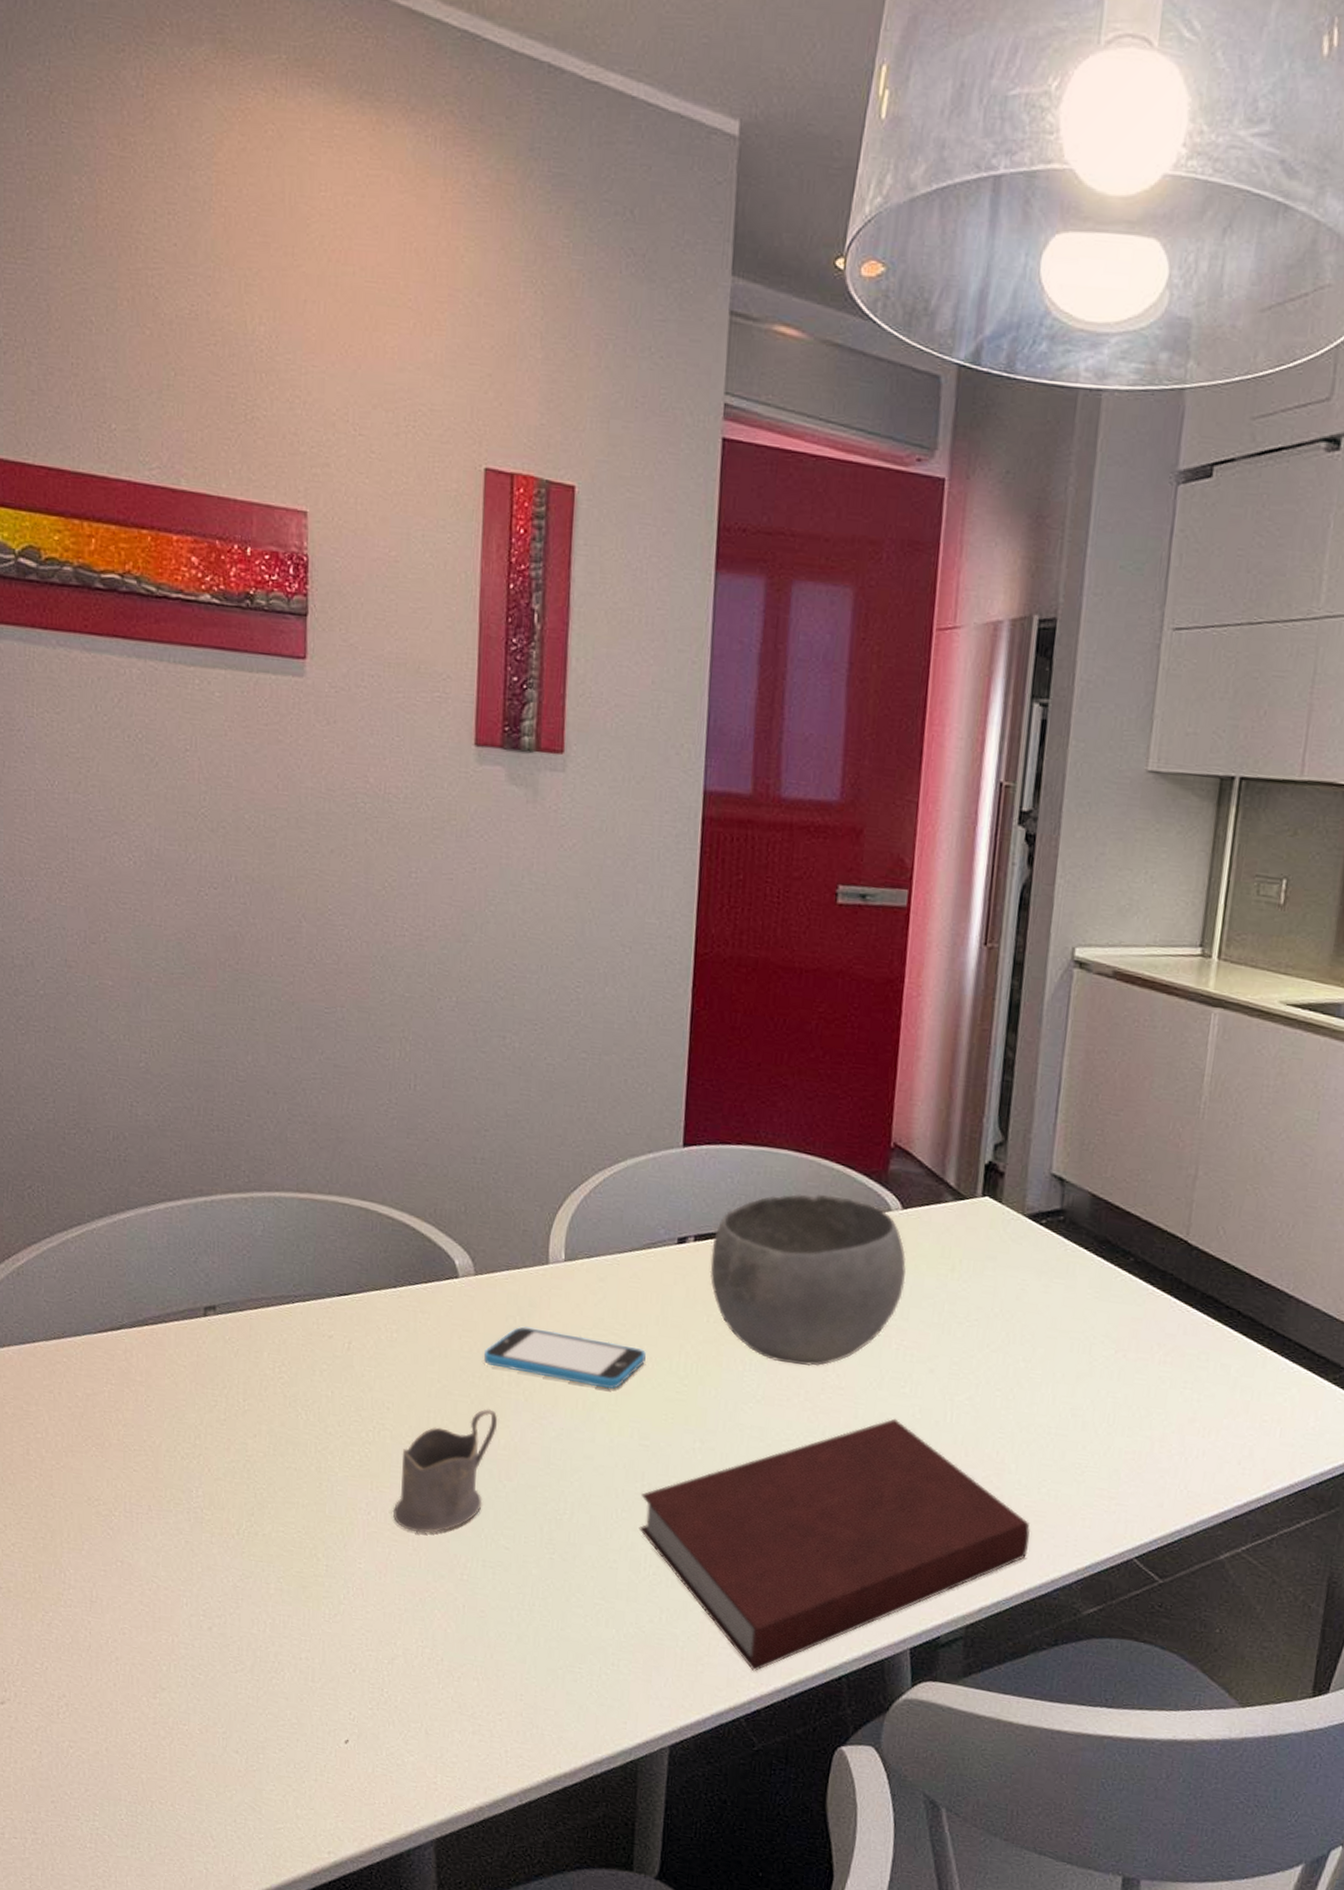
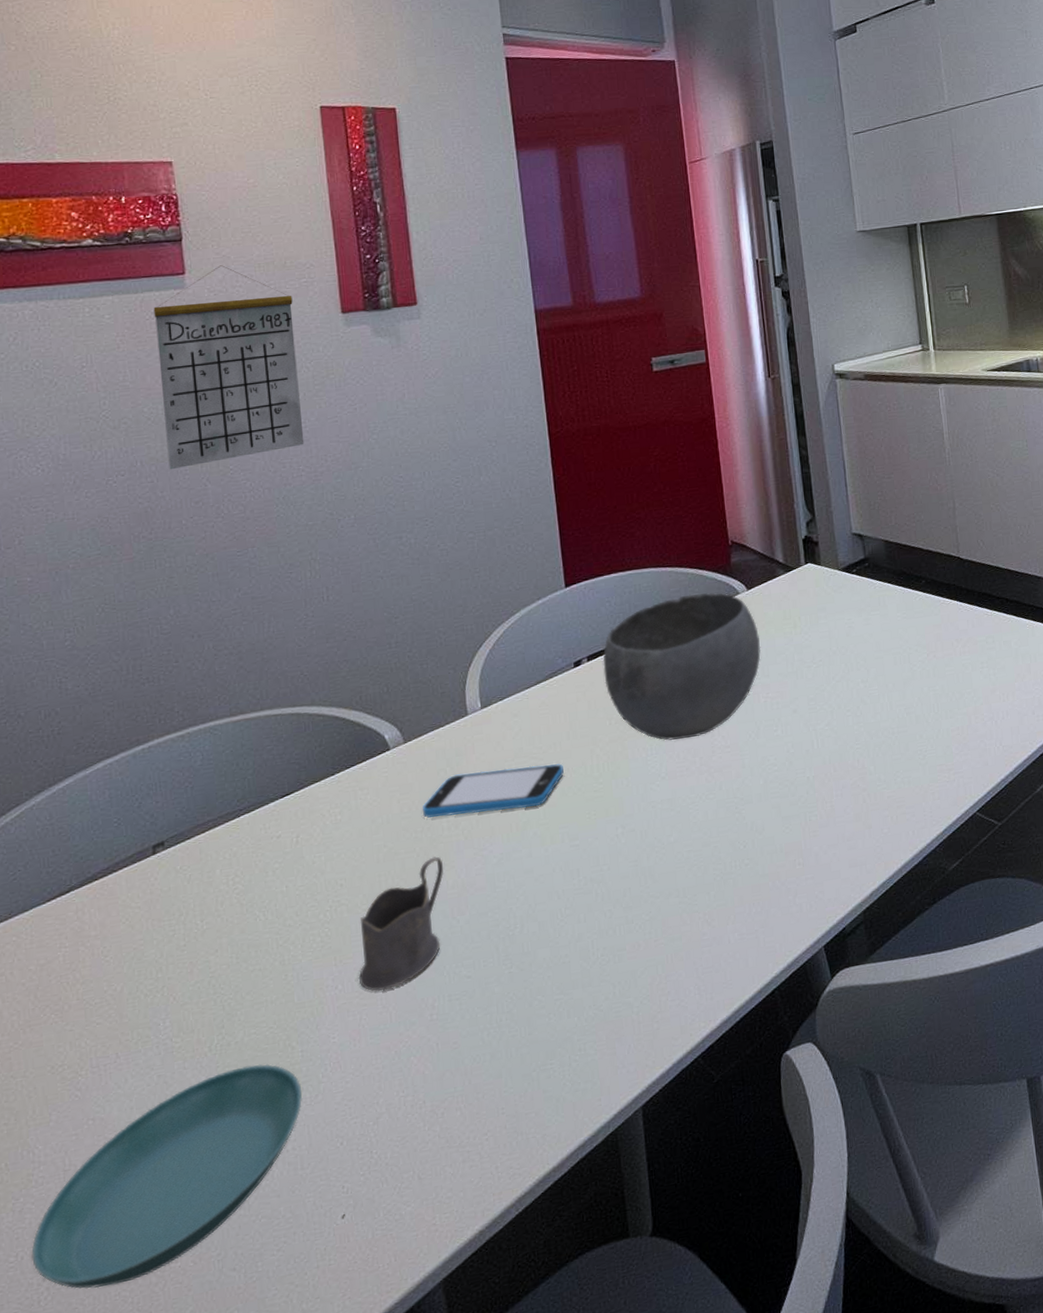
saucer: none [55,1559,322,1726] -> present [31,1063,303,1289]
calendar: none [264,656,422,900] -> present [153,265,305,470]
notebook: present [639,1418,1031,1672] -> none [579,758,898,1013]

